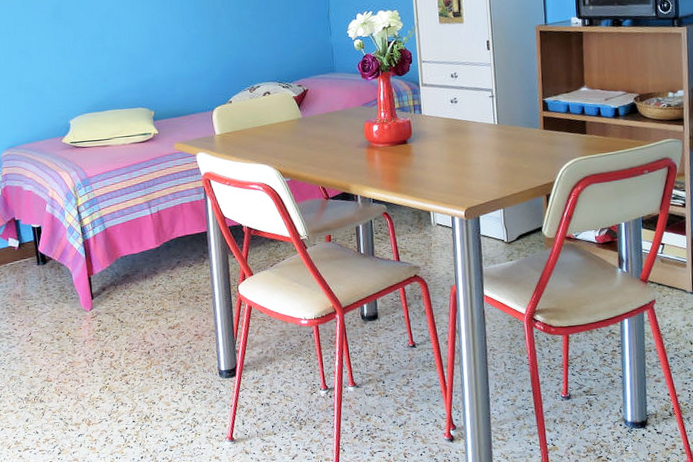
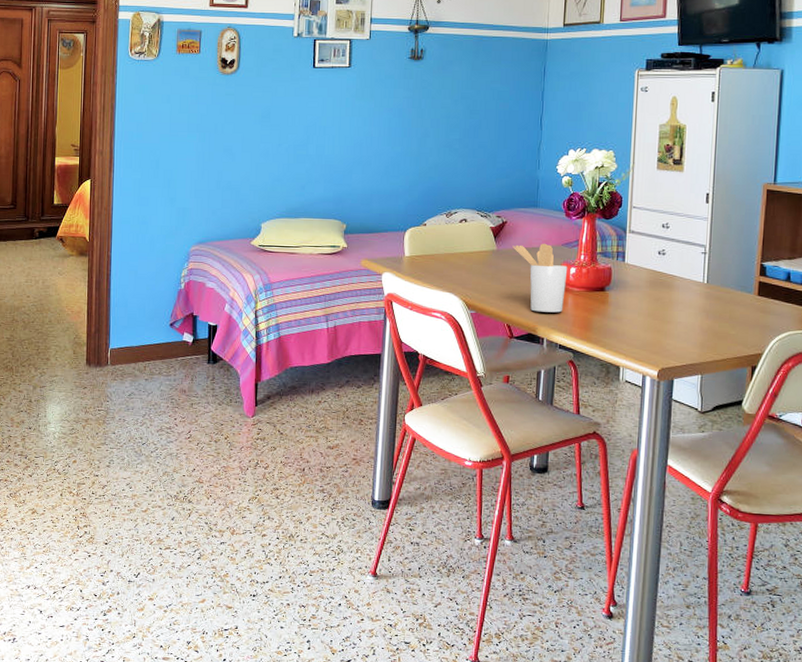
utensil holder: none [316,105,372,172] -> present [512,243,568,313]

